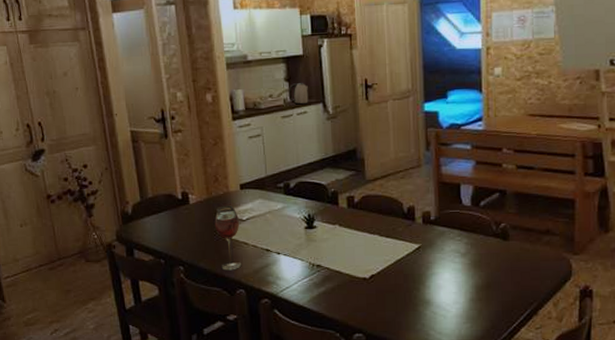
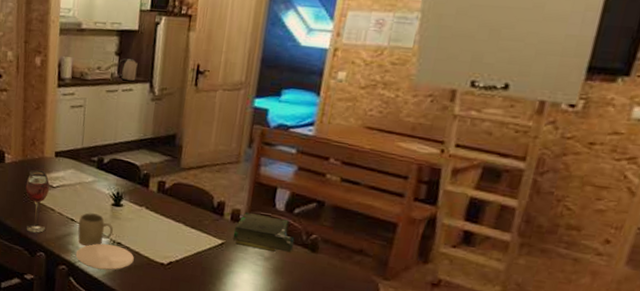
mug: none [274,240,310,274] -> present [77,213,113,246]
plate: none [276,269,336,296] -> present [75,243,134,270]
box: none [427,212,486,247] -> present [232,212,295,253]

